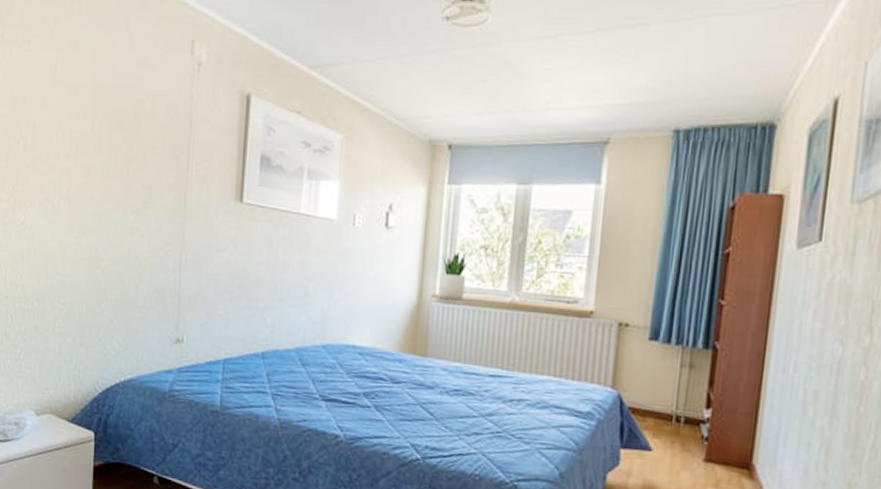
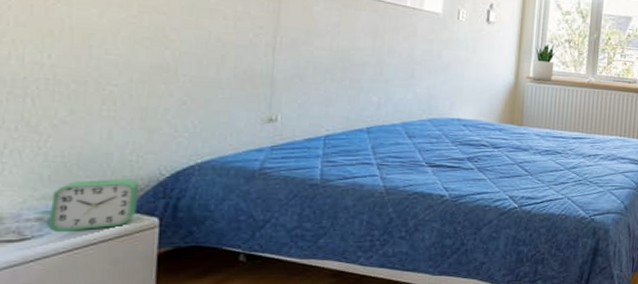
alarm clock: none [22,391,81,437] -> present [48,178,140,231]

